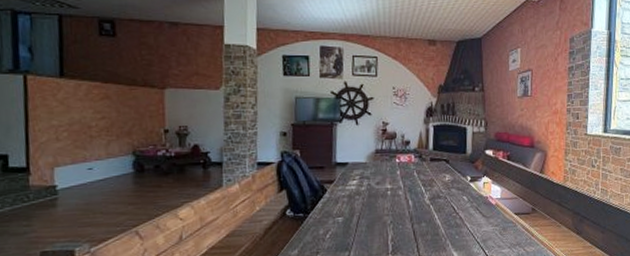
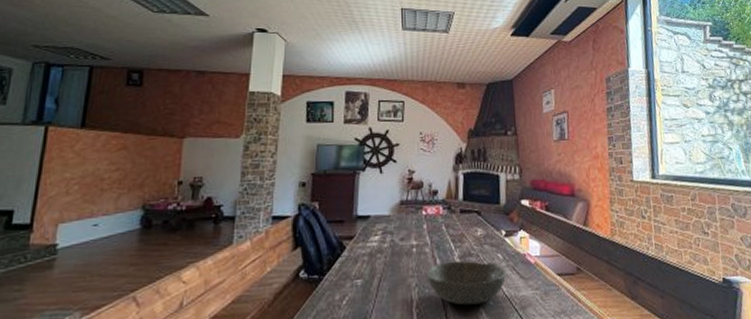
bowl: none [400,202,470,239] -> present [427,260,506,306]

